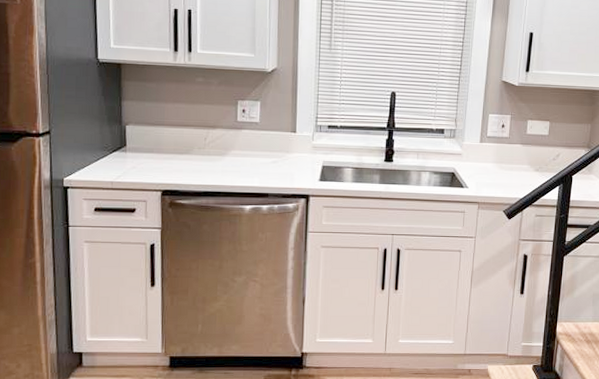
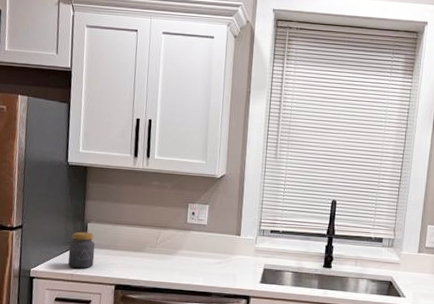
jar: none [106,135,136,176] -> present [68,231,96,269]

